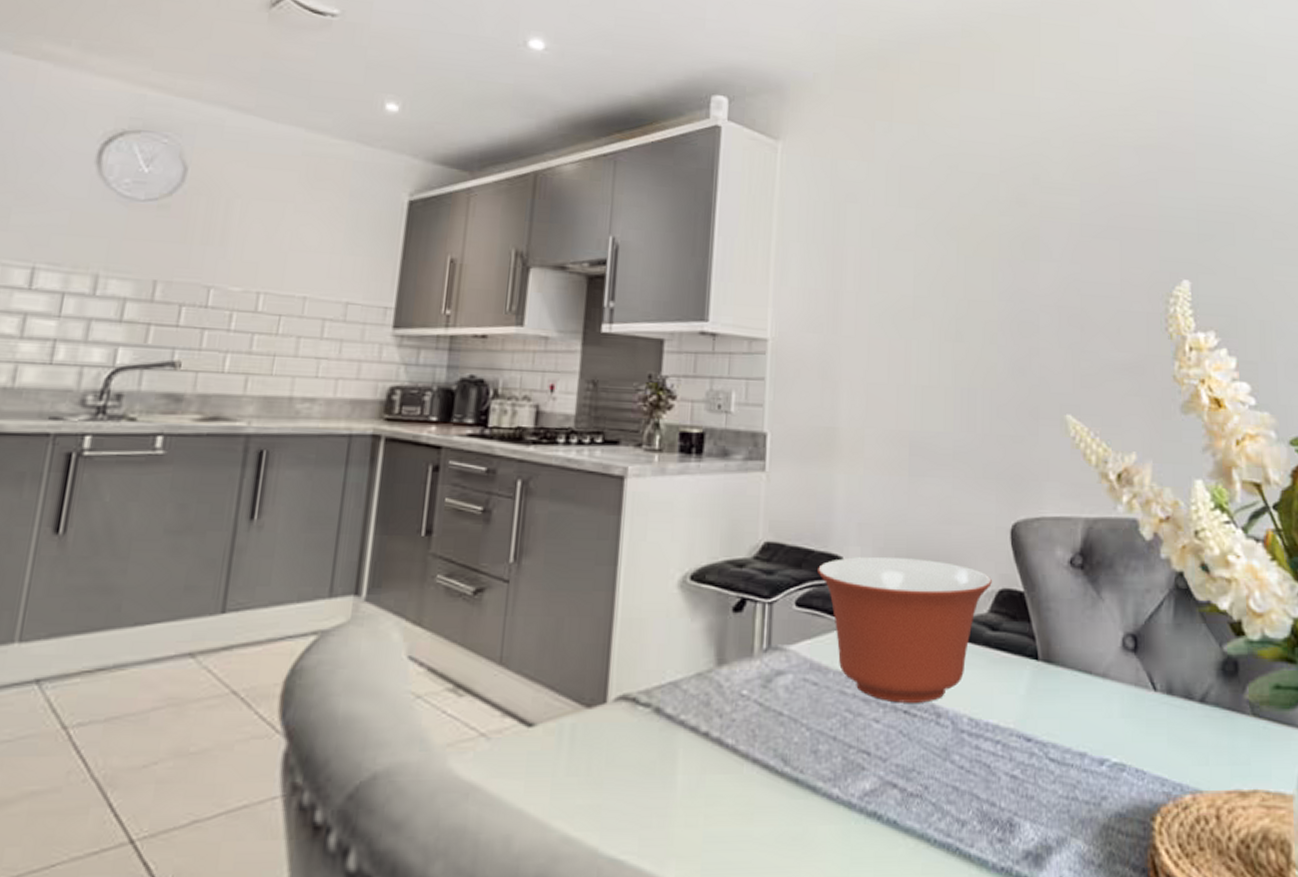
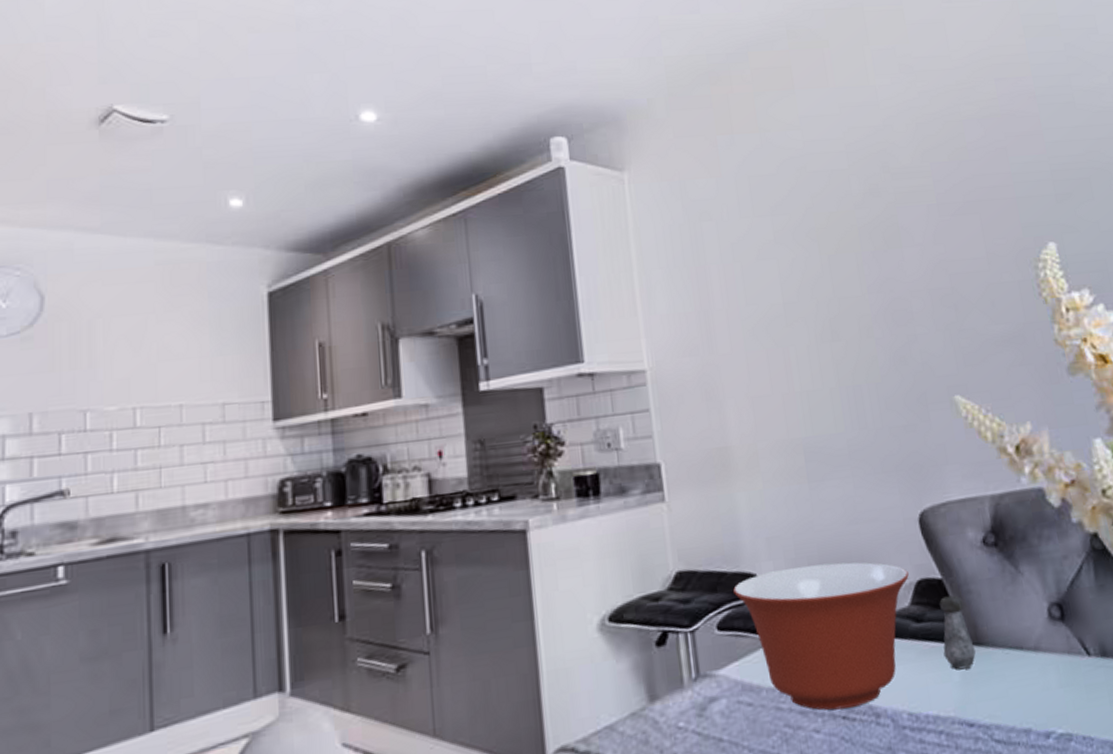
salt shaker: none [1013,610,1045,684] -> present [939,595,976,670]

